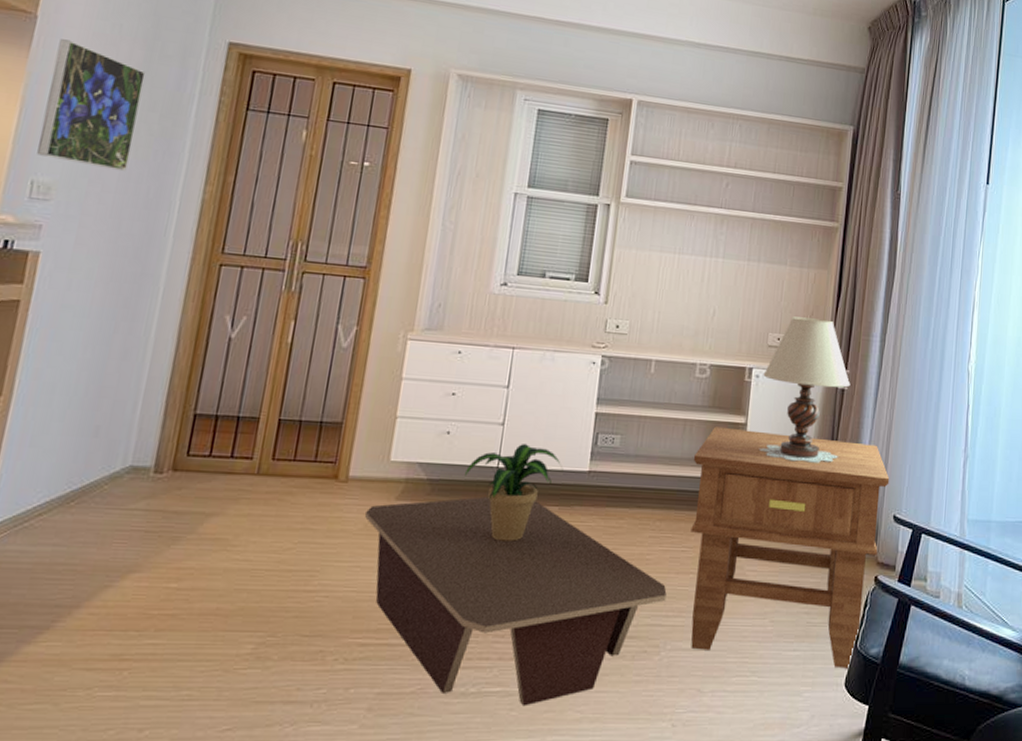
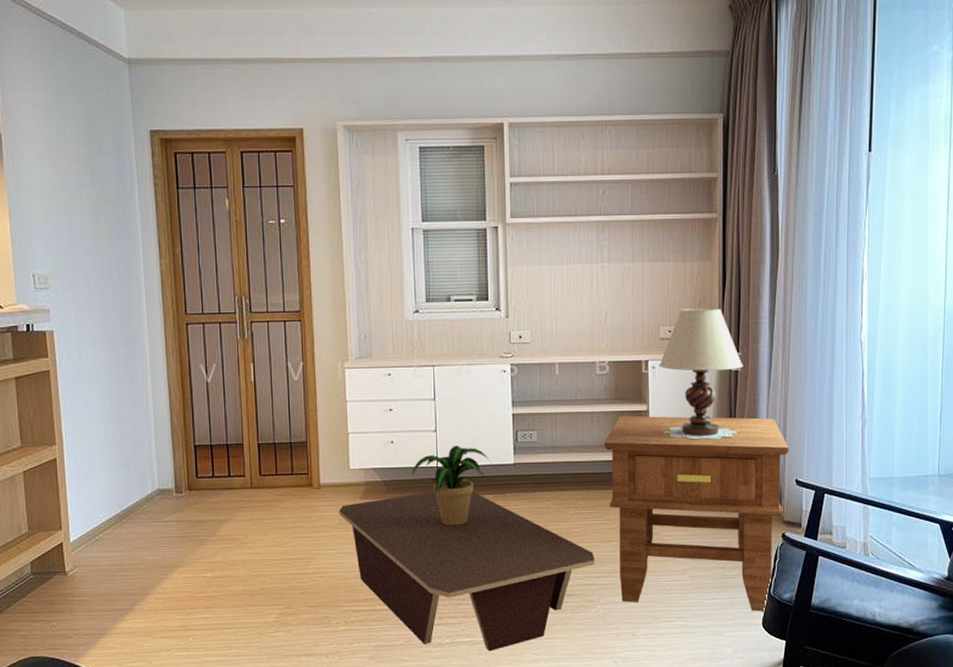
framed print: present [37,39,146,172] -> none [23,151,99,257]

